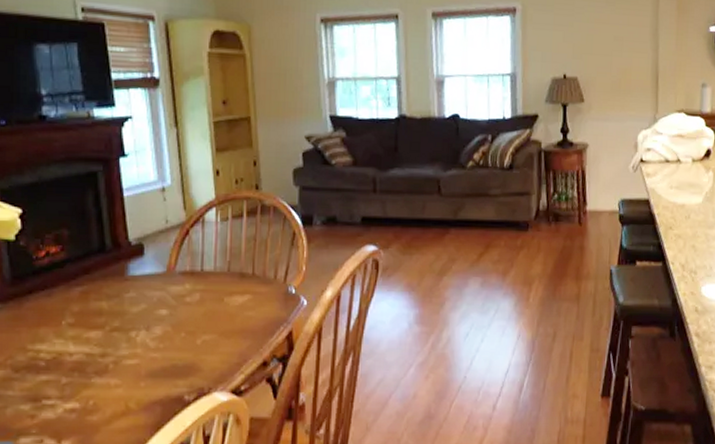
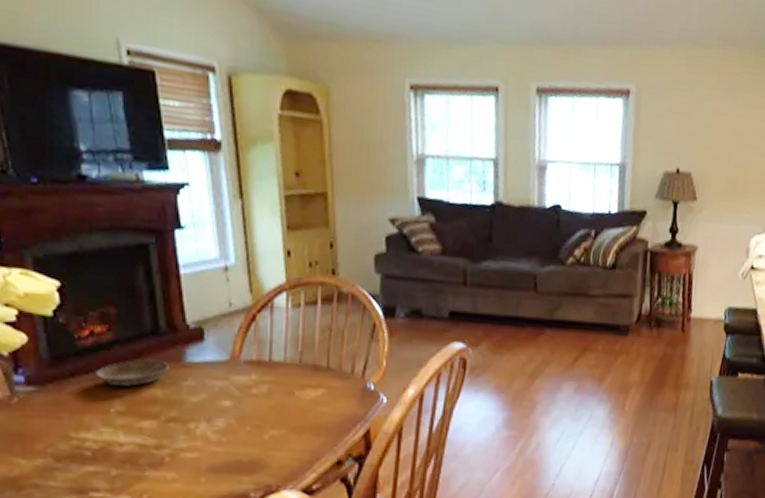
saucer: none [50,275,114,300] -> present [96,359,169,386]

